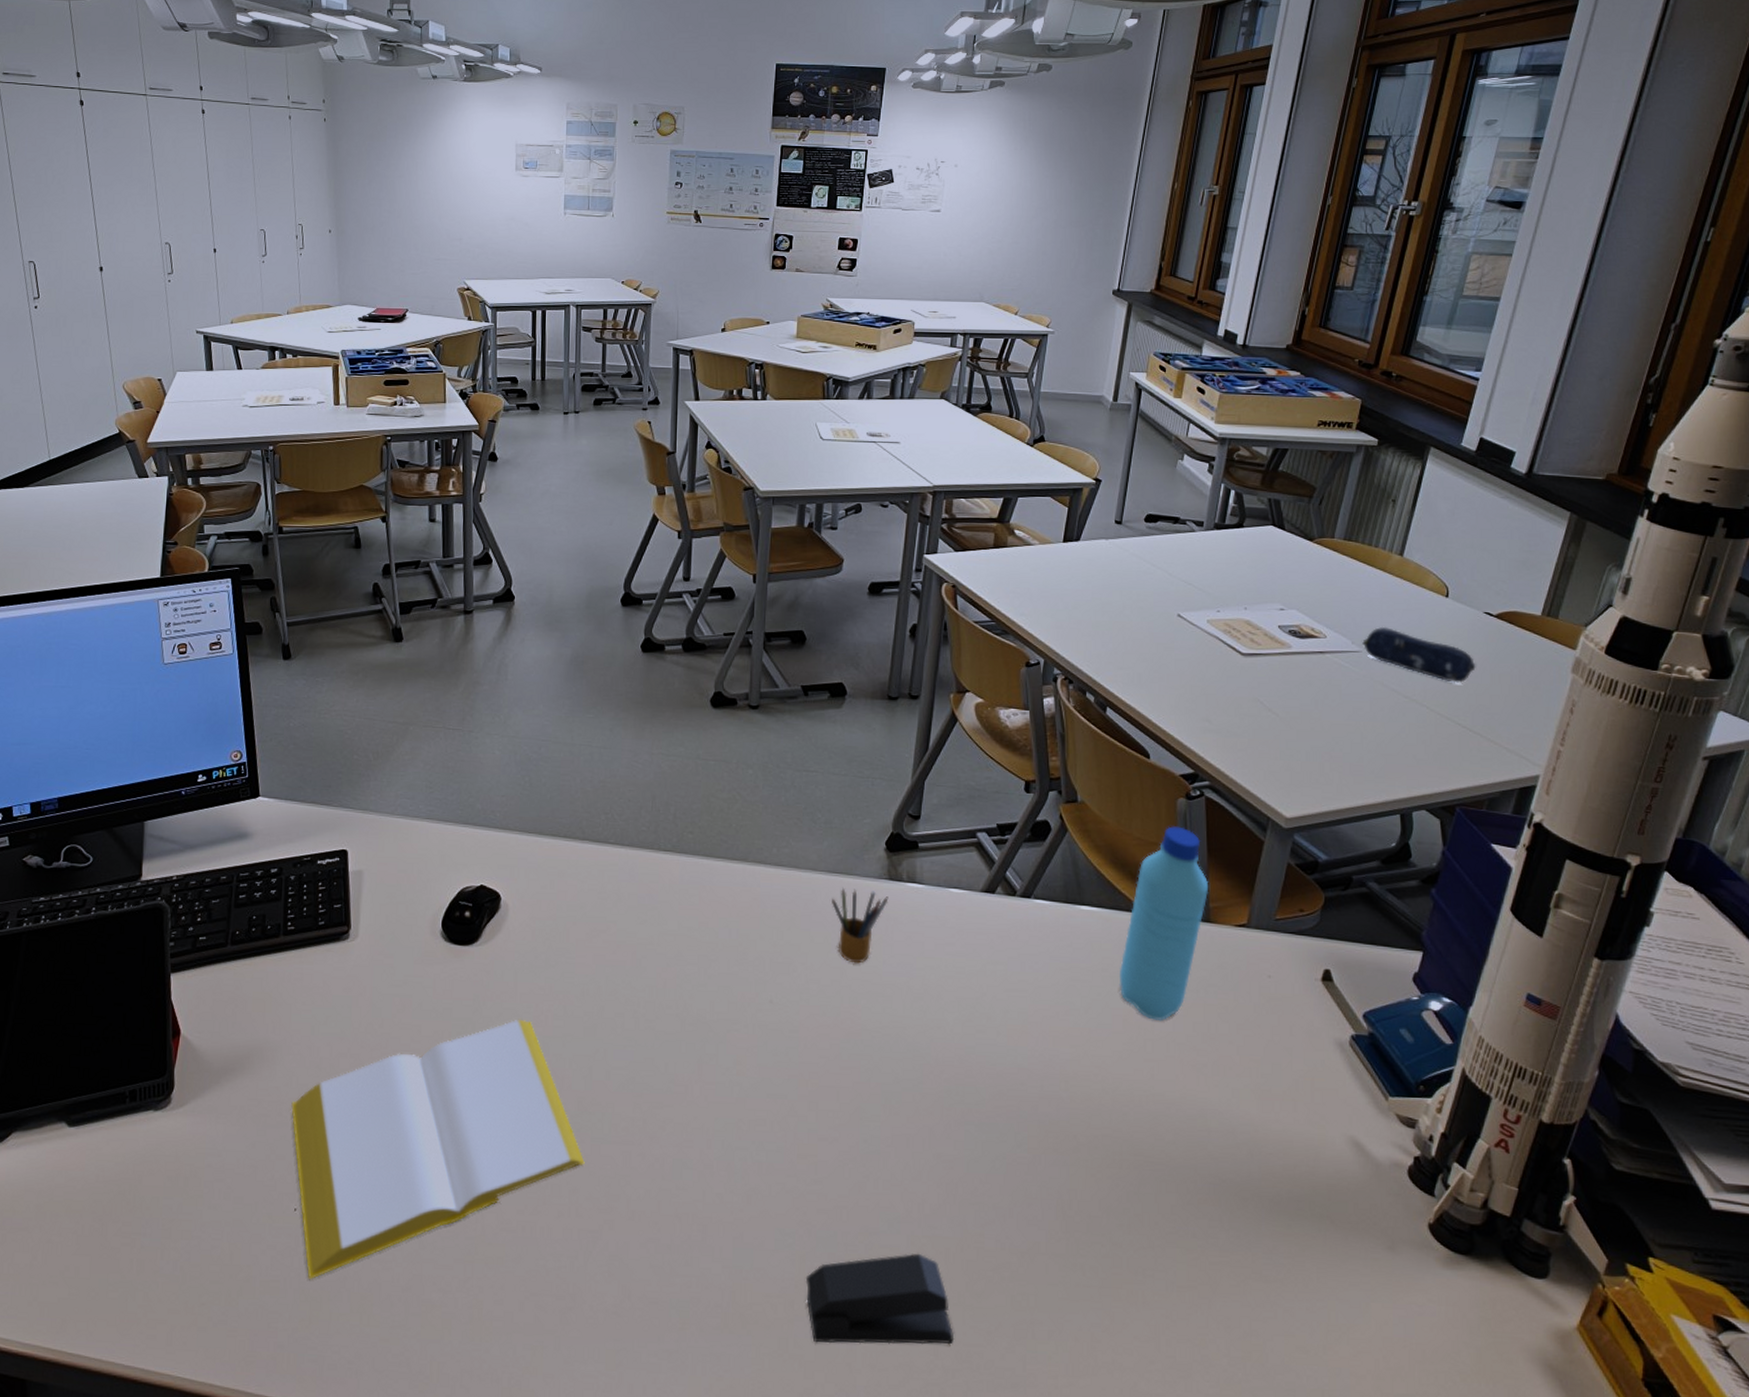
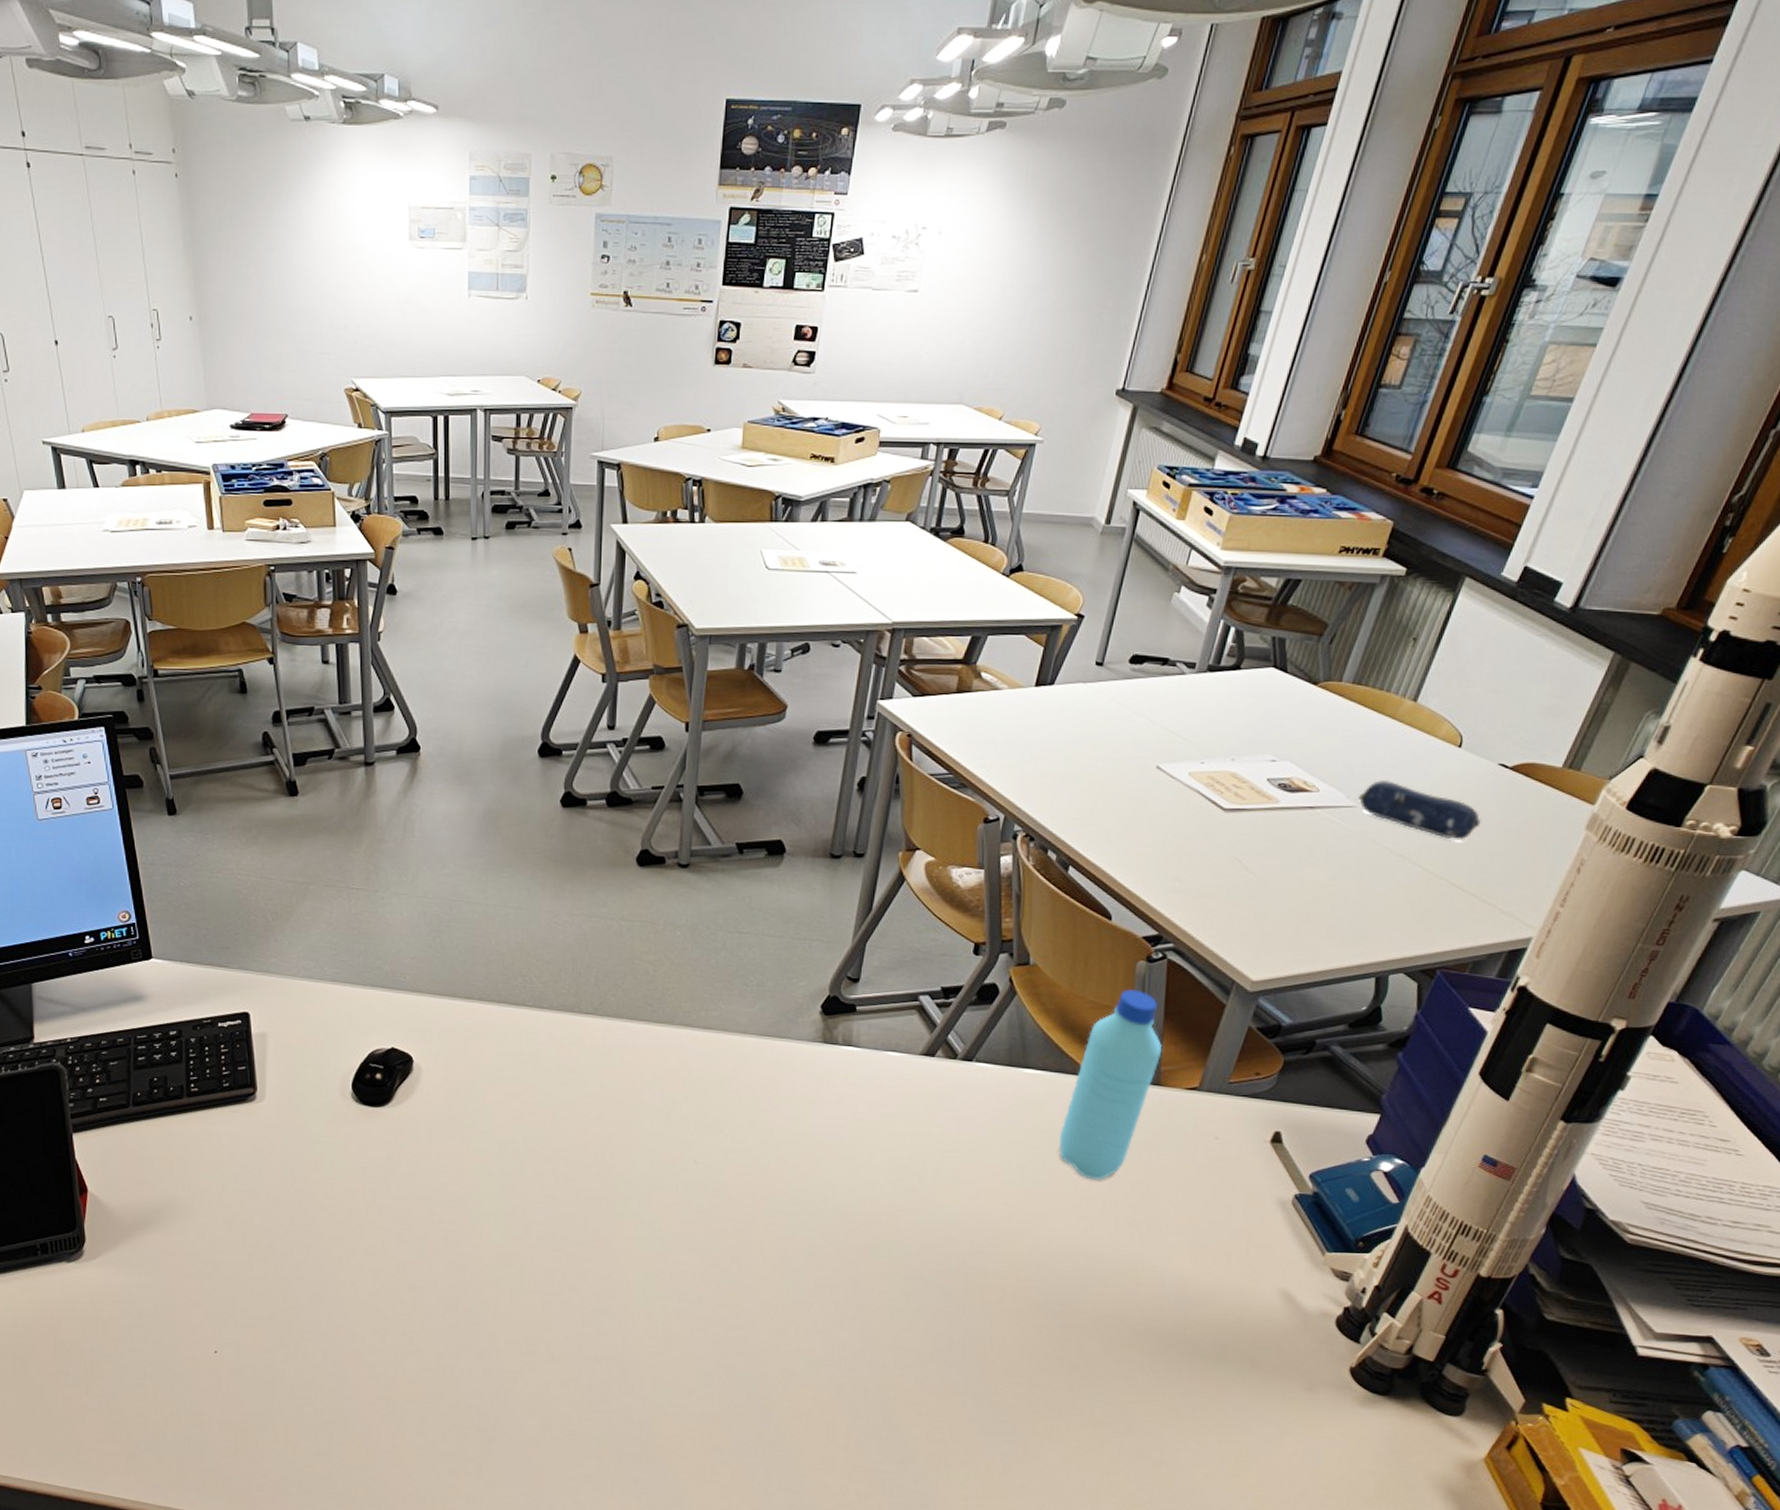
notepad: present [291,1019,585,1280] -> none [206,1177,504,1414]
stapler: present [805,1253,955,1345] -> none [724,1392,869,1471]
pencil box: present [832,887,889,964] -> none [762,1050,822,1125]

